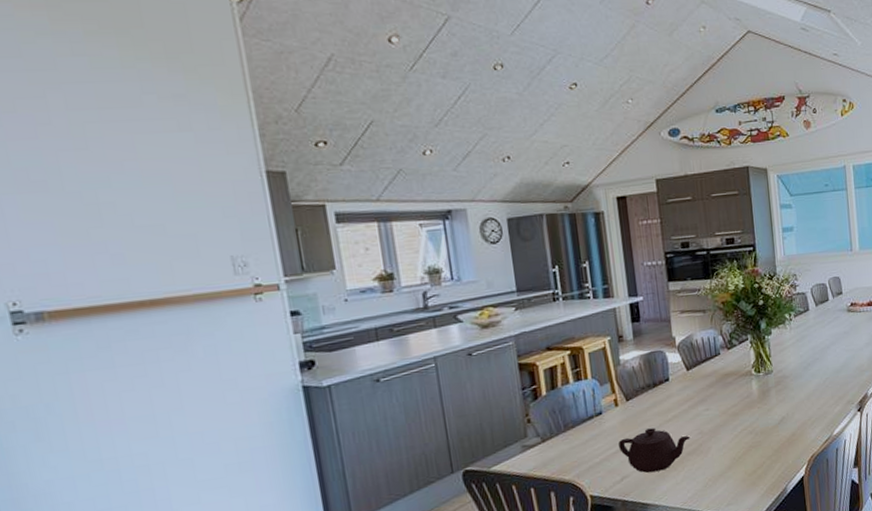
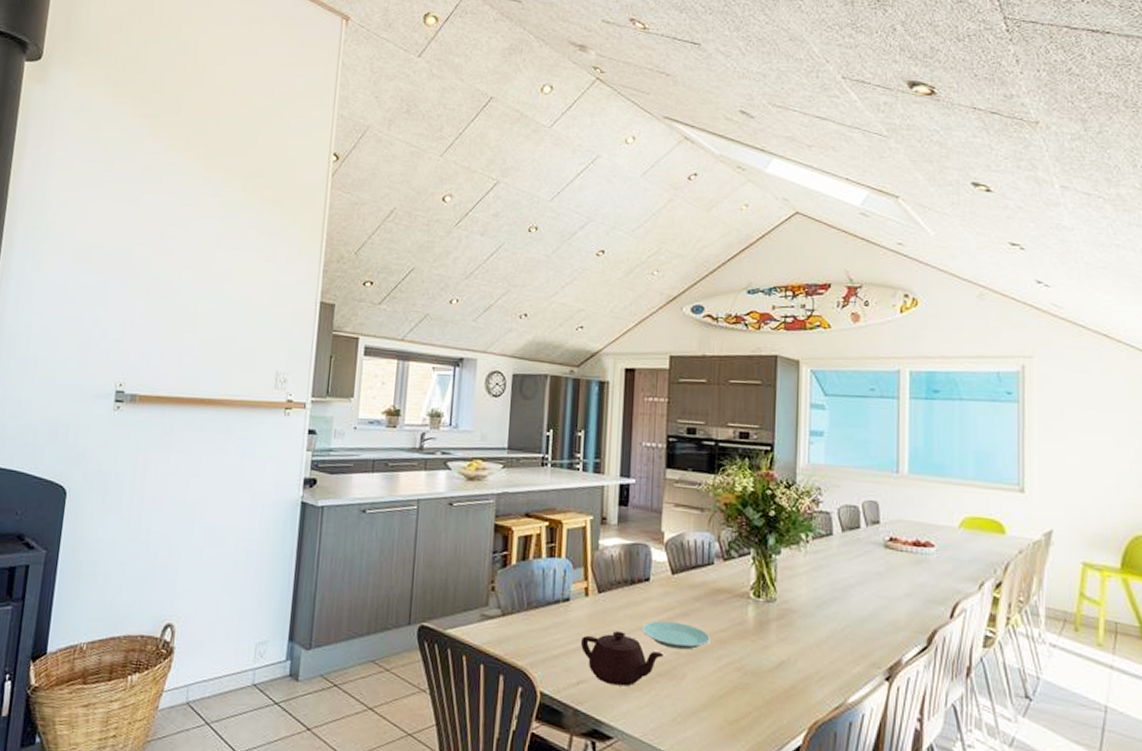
plate: none [669,408,727,431] -> present [642,620,711,650]

